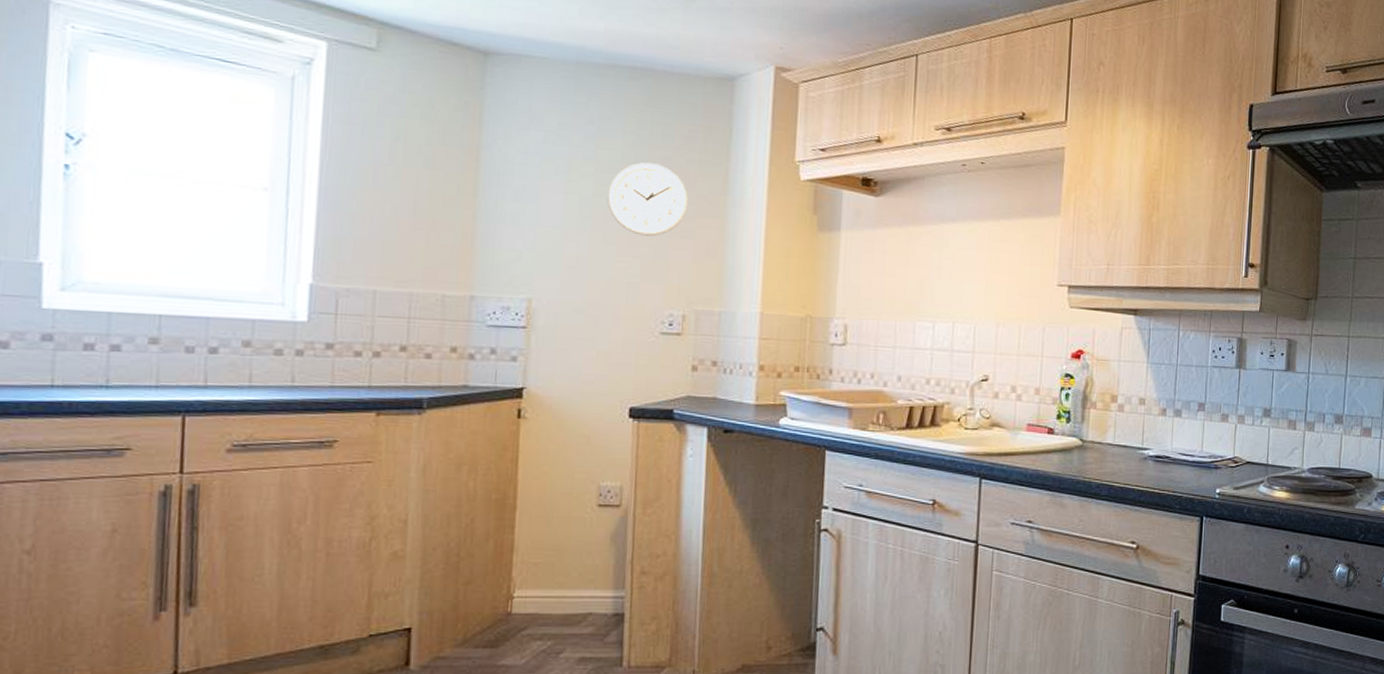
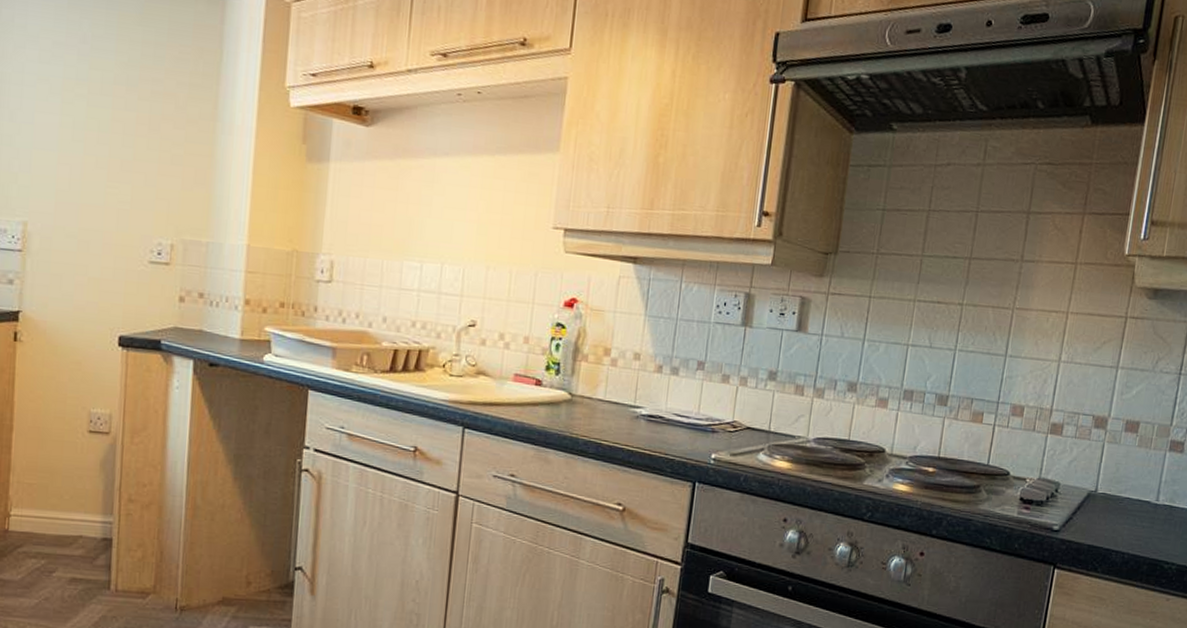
wall clock: present [607,162,688,237] -> none [99,84,178,162]

